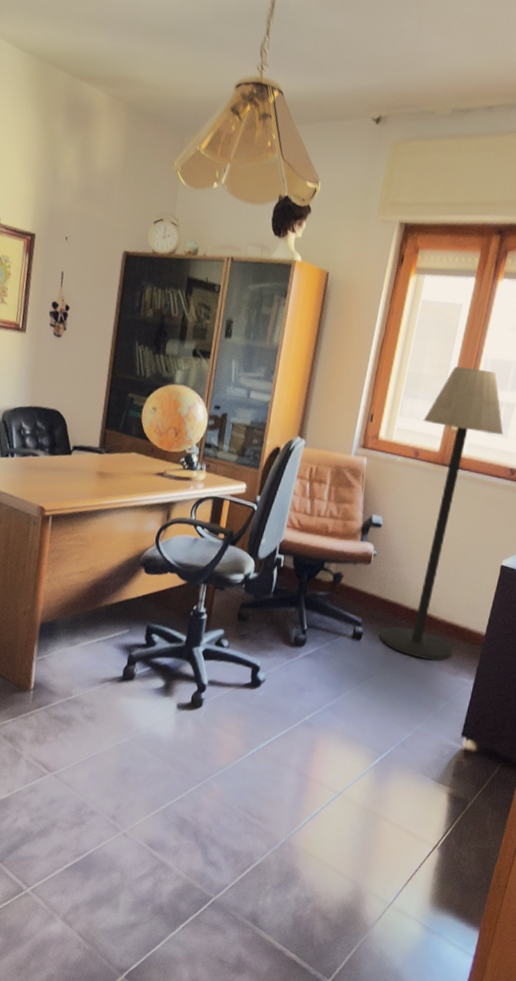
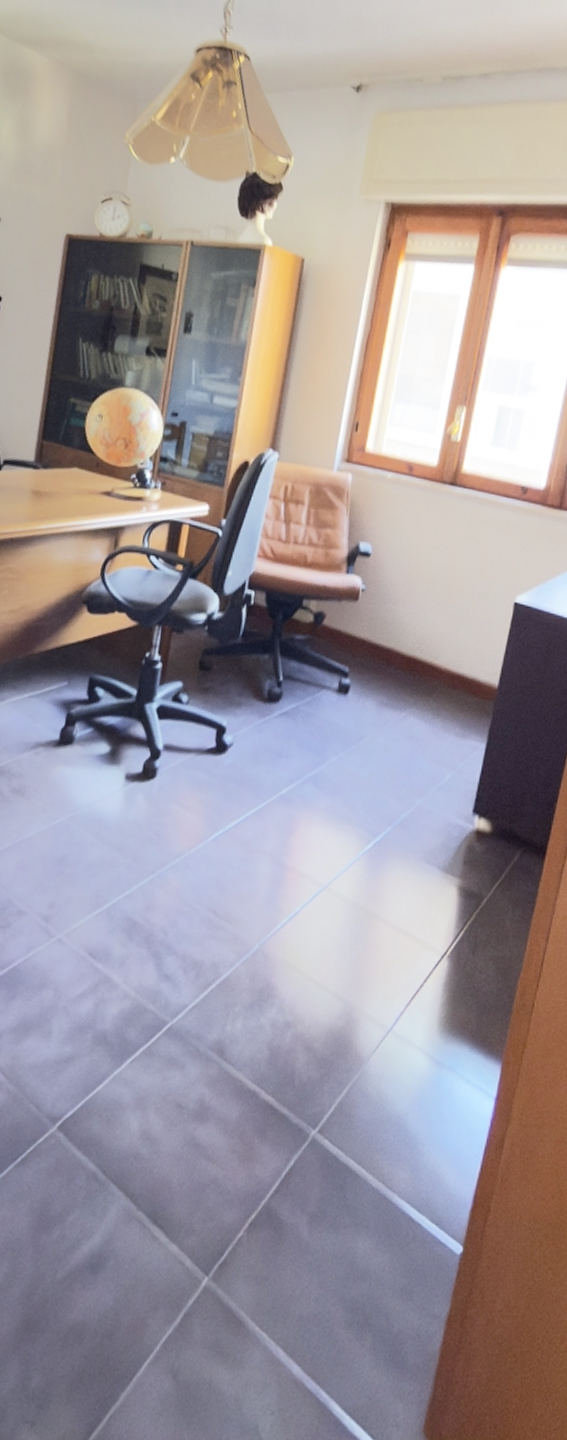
floor lamp: present [379,366,503,661] -> none [370,367,512,720]

